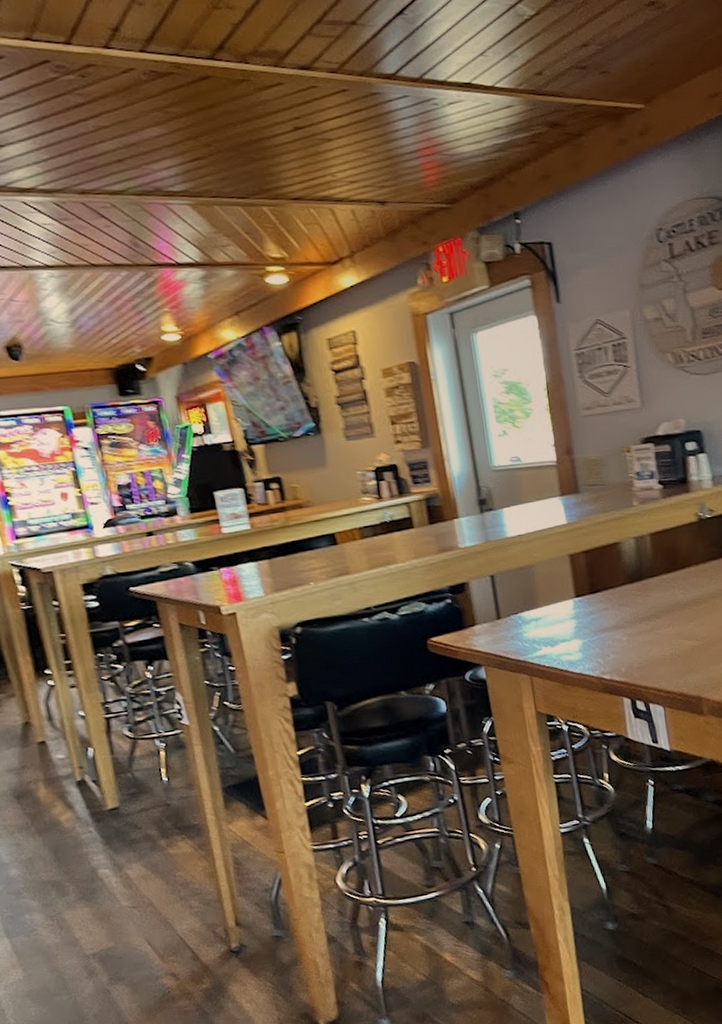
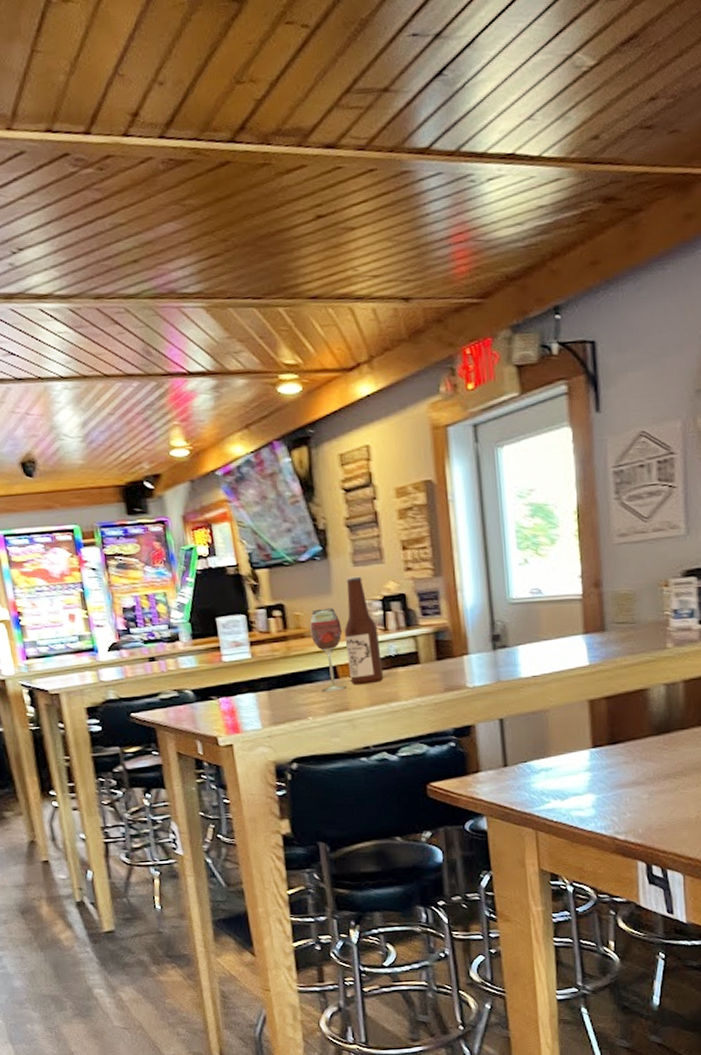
wineglass: none [307,479,346,559] -> present [310,607,347,693]
root beer bottle: none [339,449,381,551] -> present [344,576,384,685]

